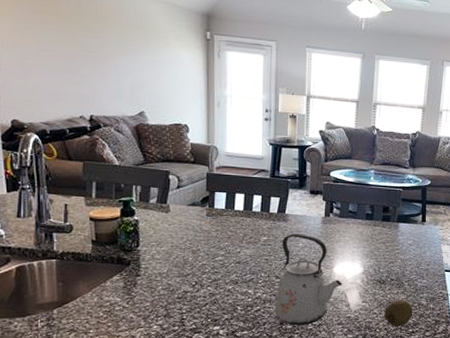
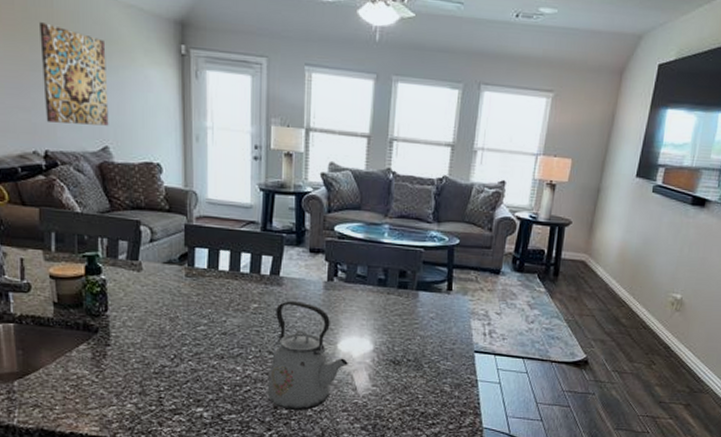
wall art: none [90,14,146,95] -> present [40,22,109,126]
fruit: present [384,299,413,326] -> none [398,384,434,417]

